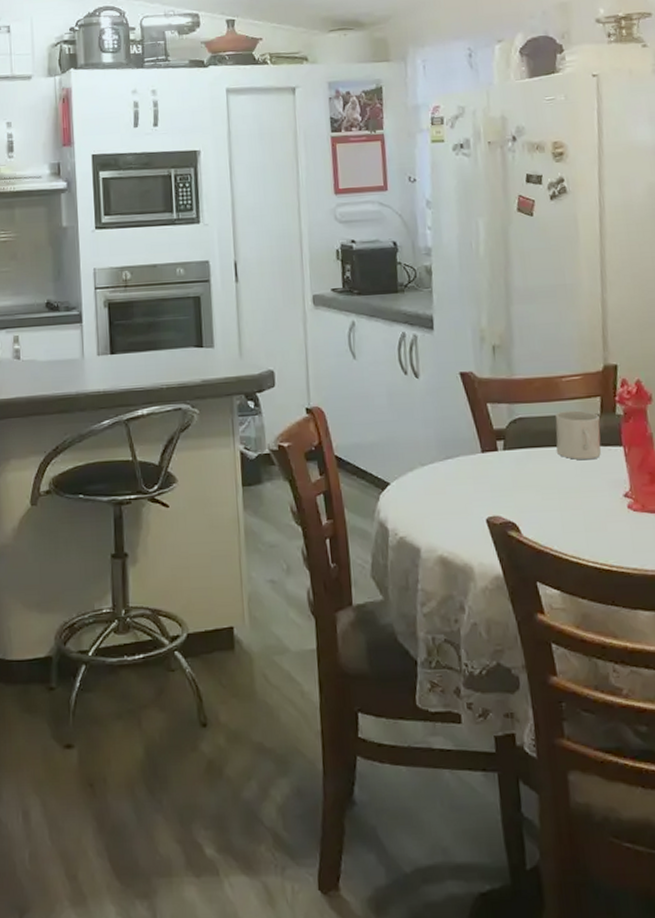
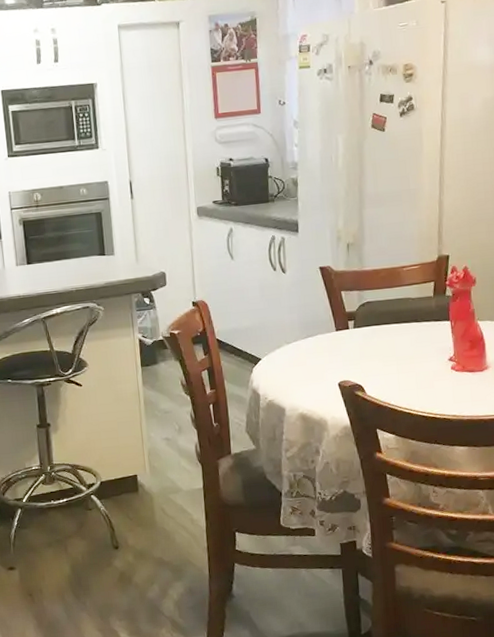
mug: present [555,410,602,460] -> none [396,293,433,334]

